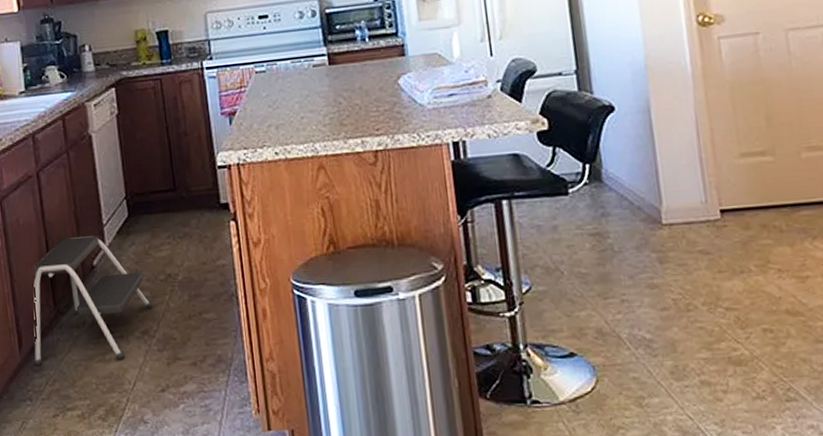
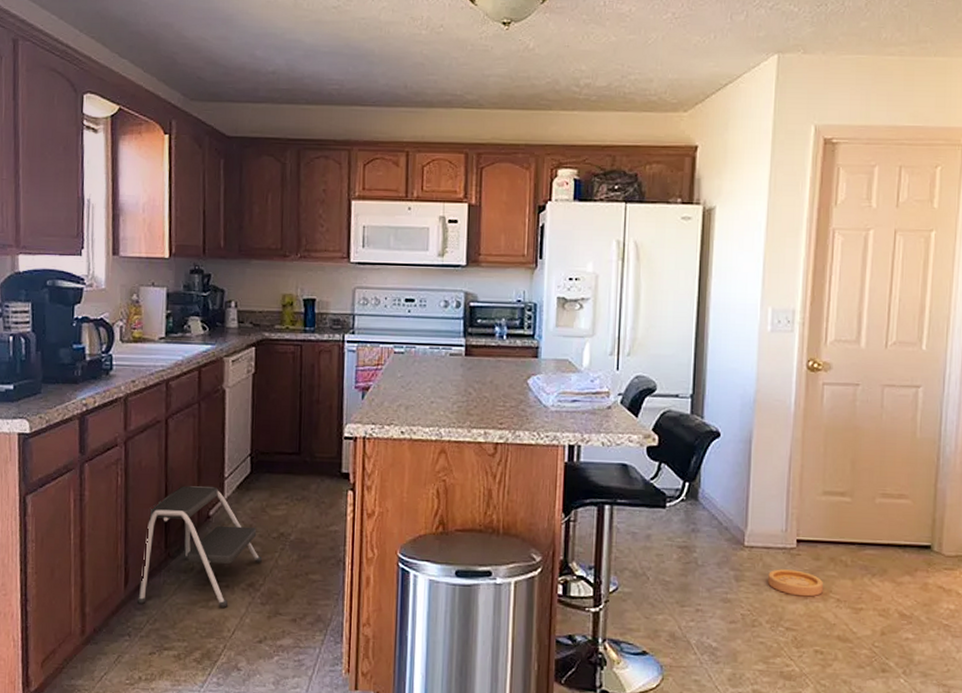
pet bowl: none [695,243,760,272] -> present [768,569,823,597]

